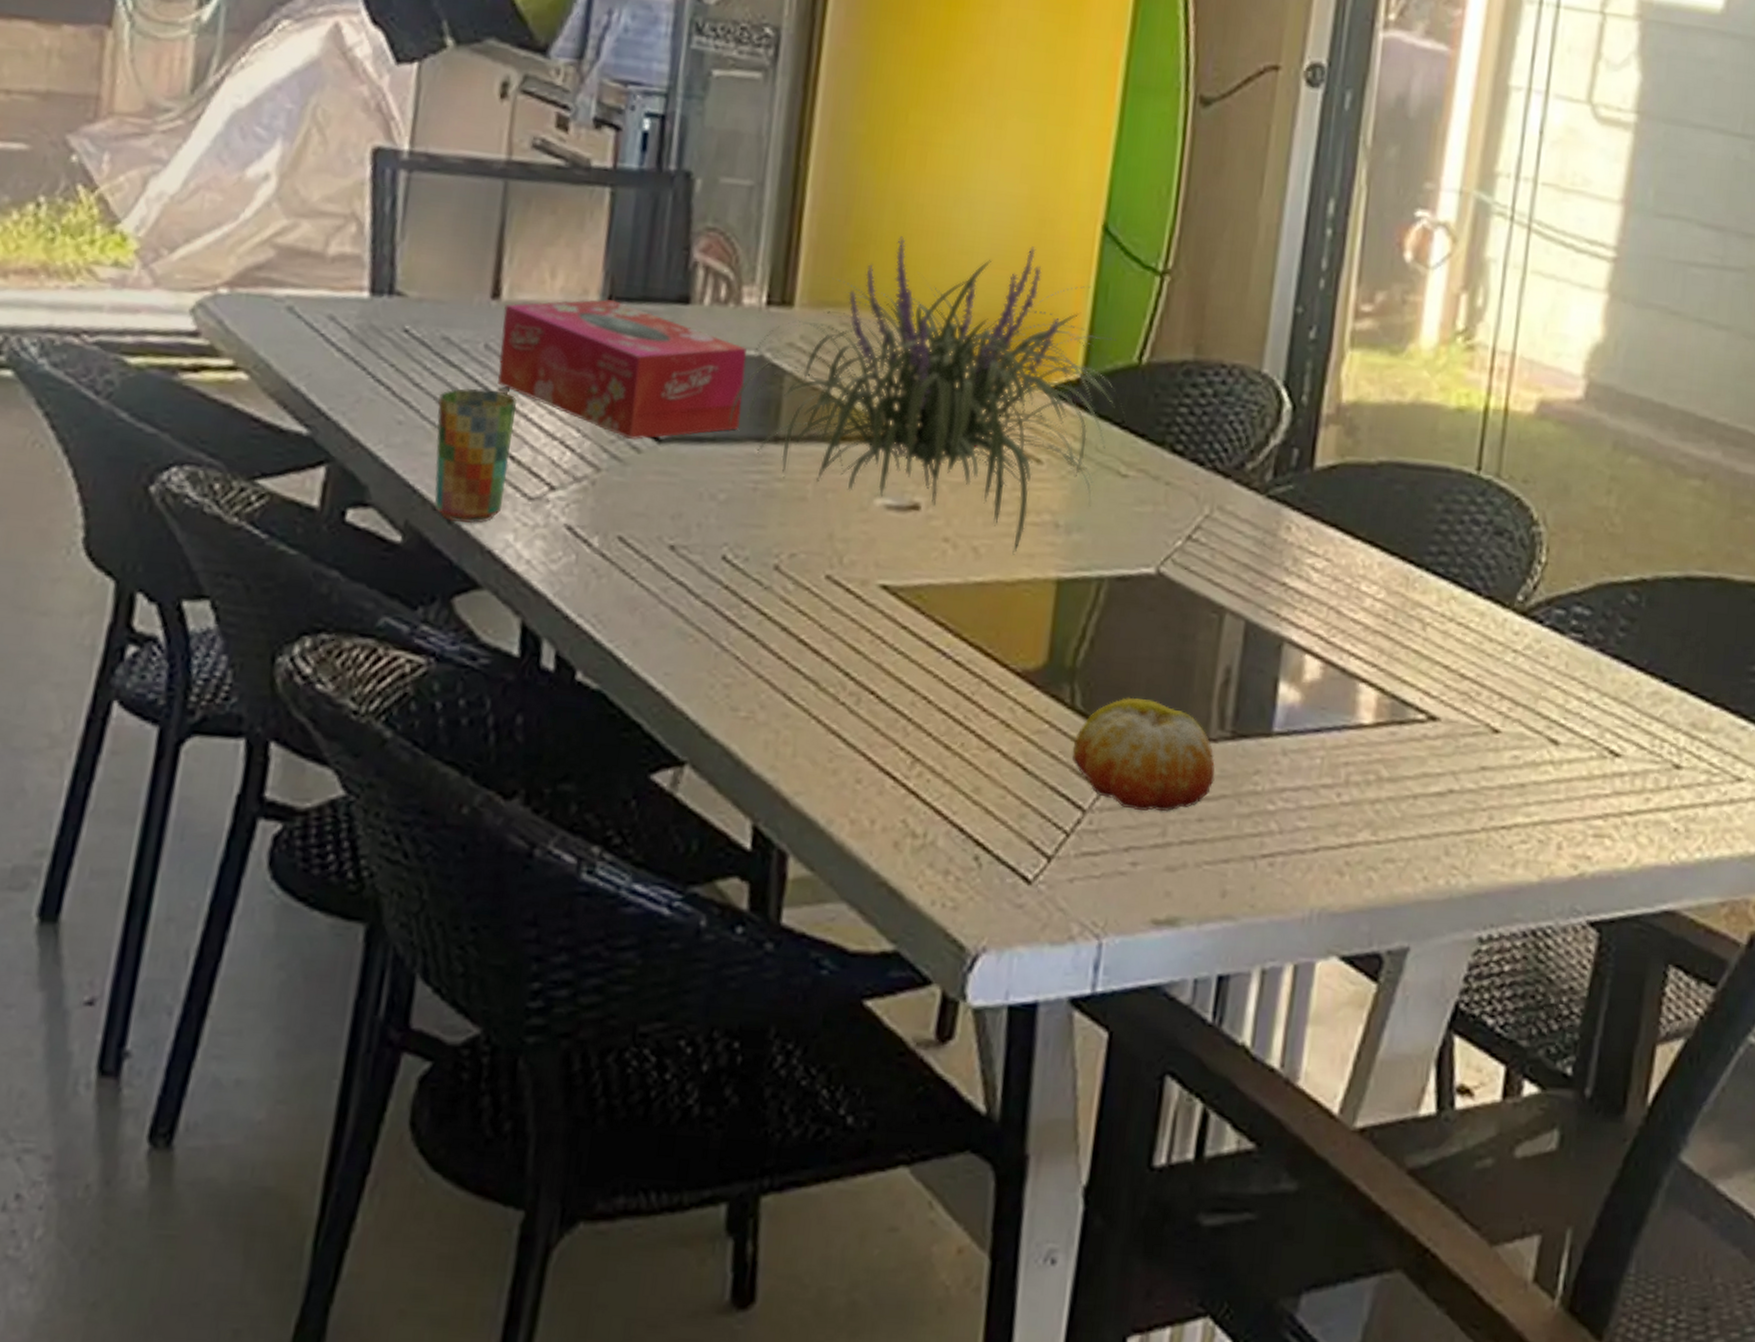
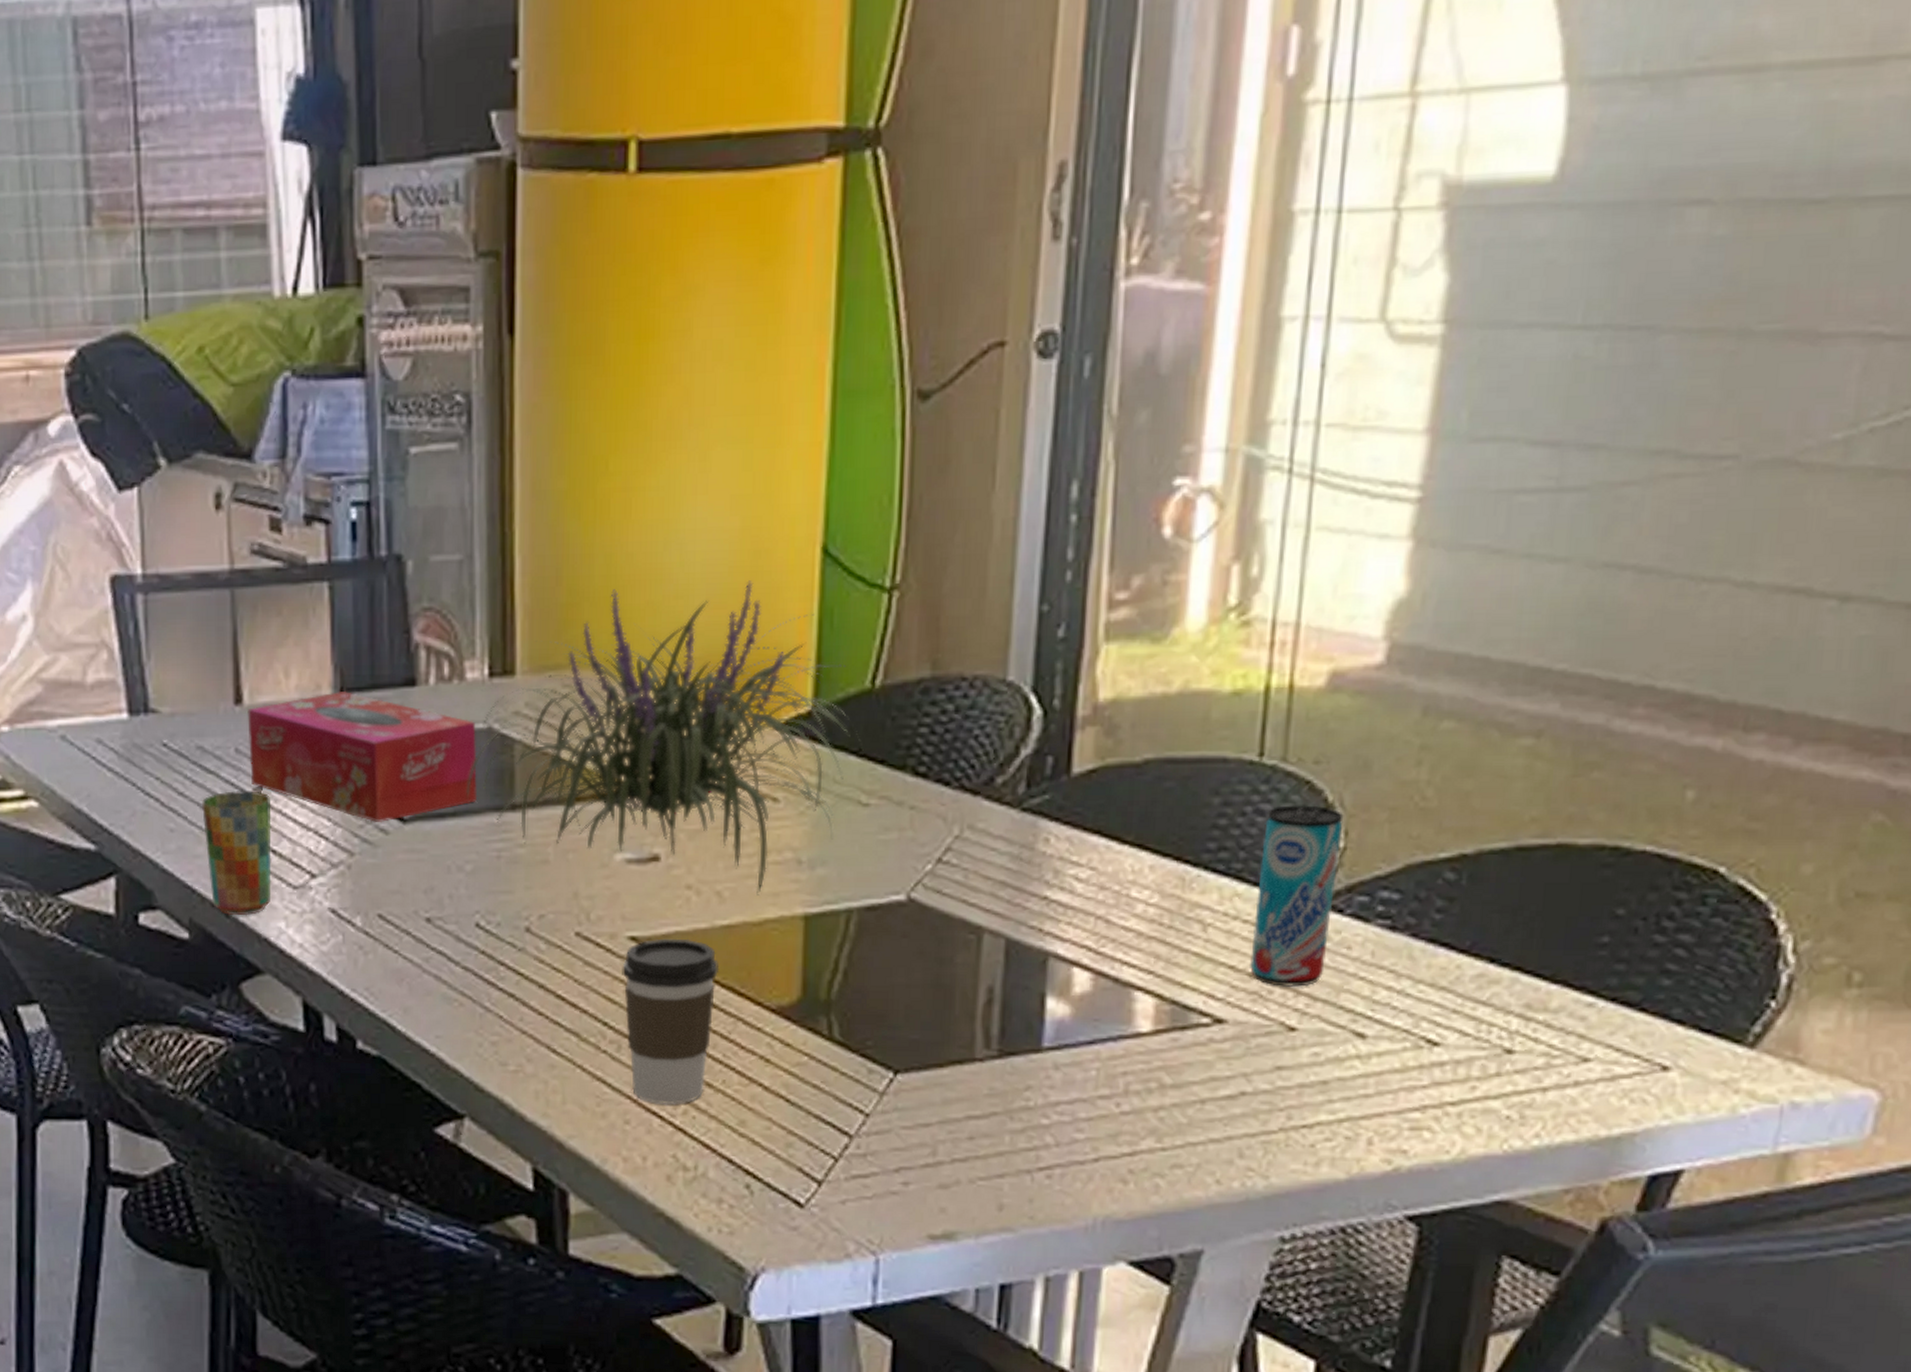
coffee cup: none [867,590,969,766] -> present [622,938,720,1105]
fruit: present [1071,697,1215,812] -> none [834,1024,984,1133]
beverage can: none [1462,518,1546,691] -> present [1250,805,1344,987]

